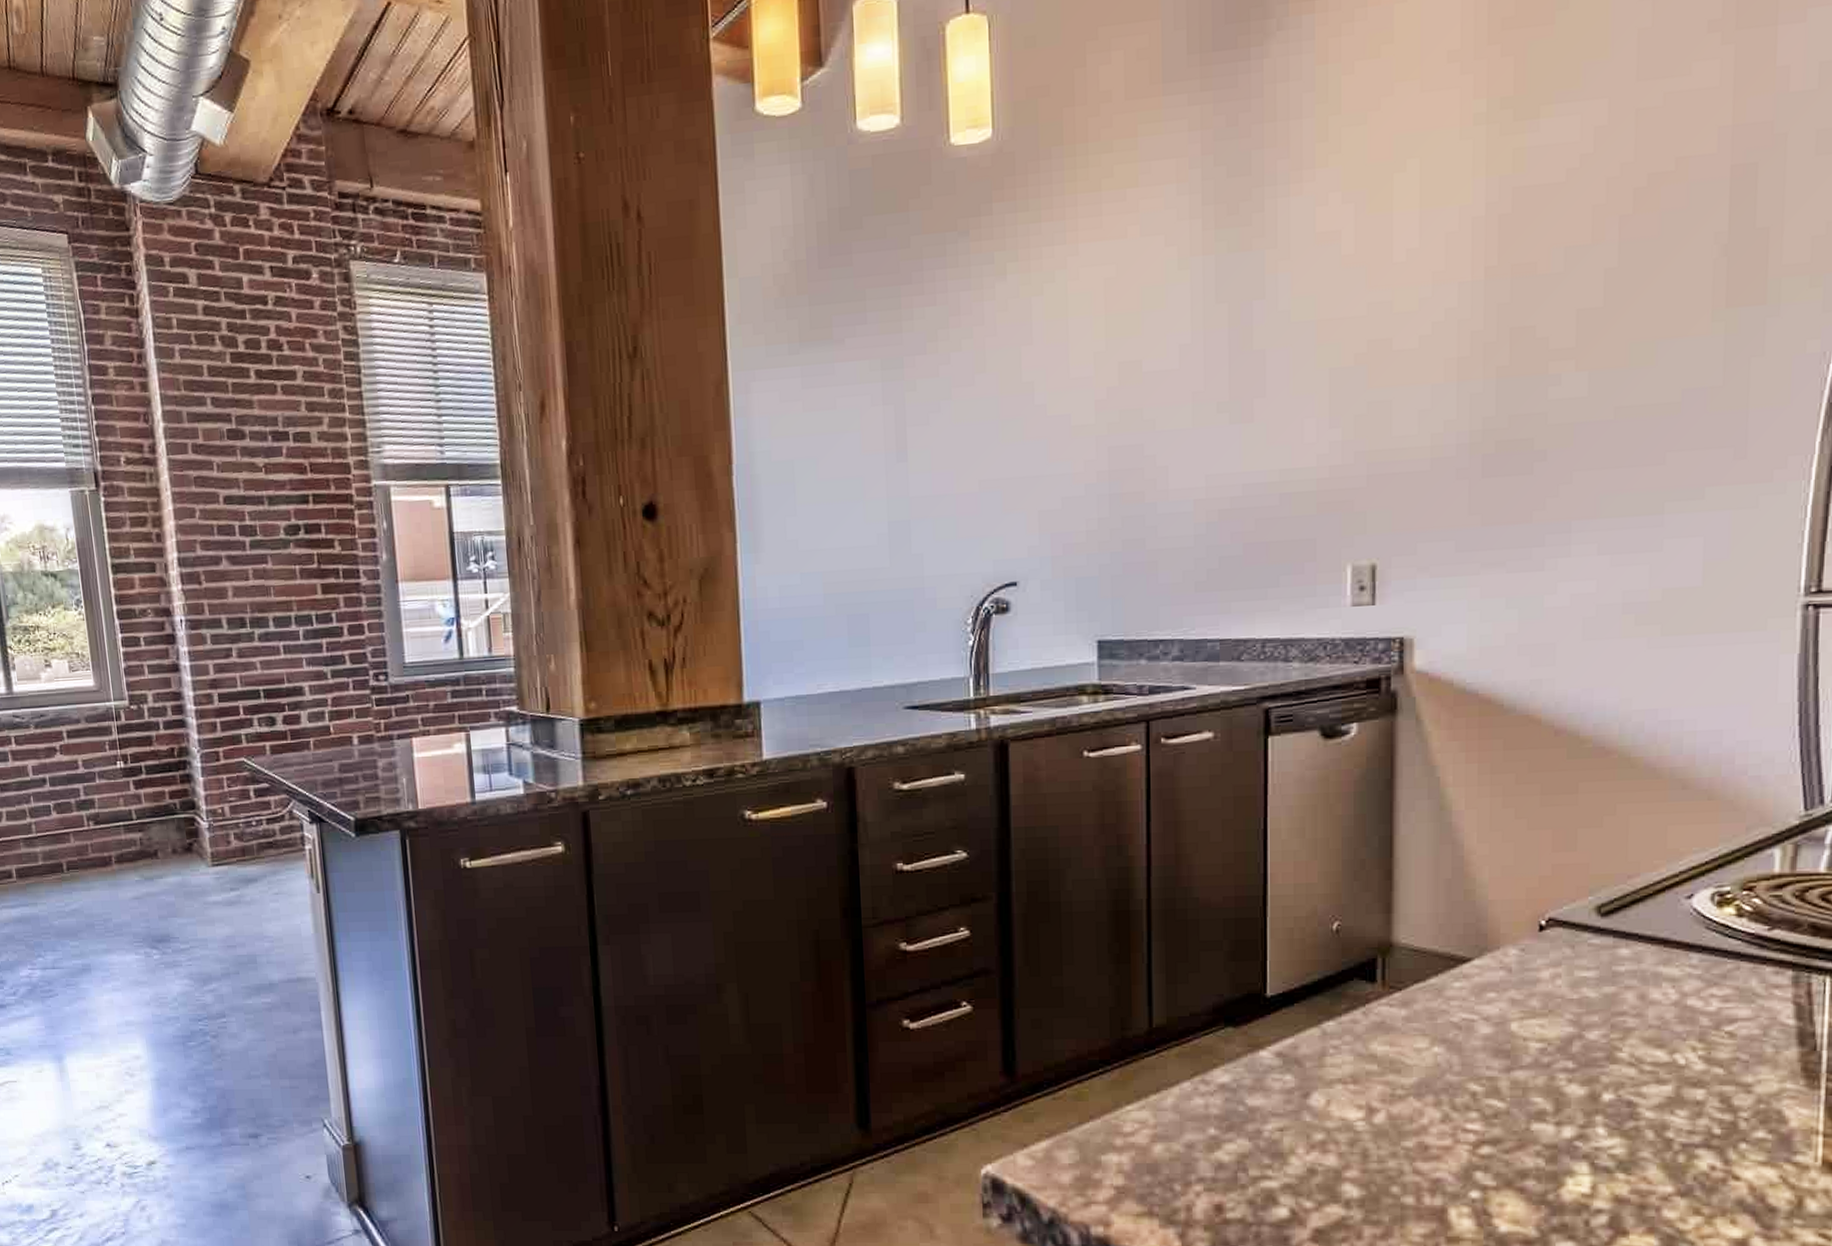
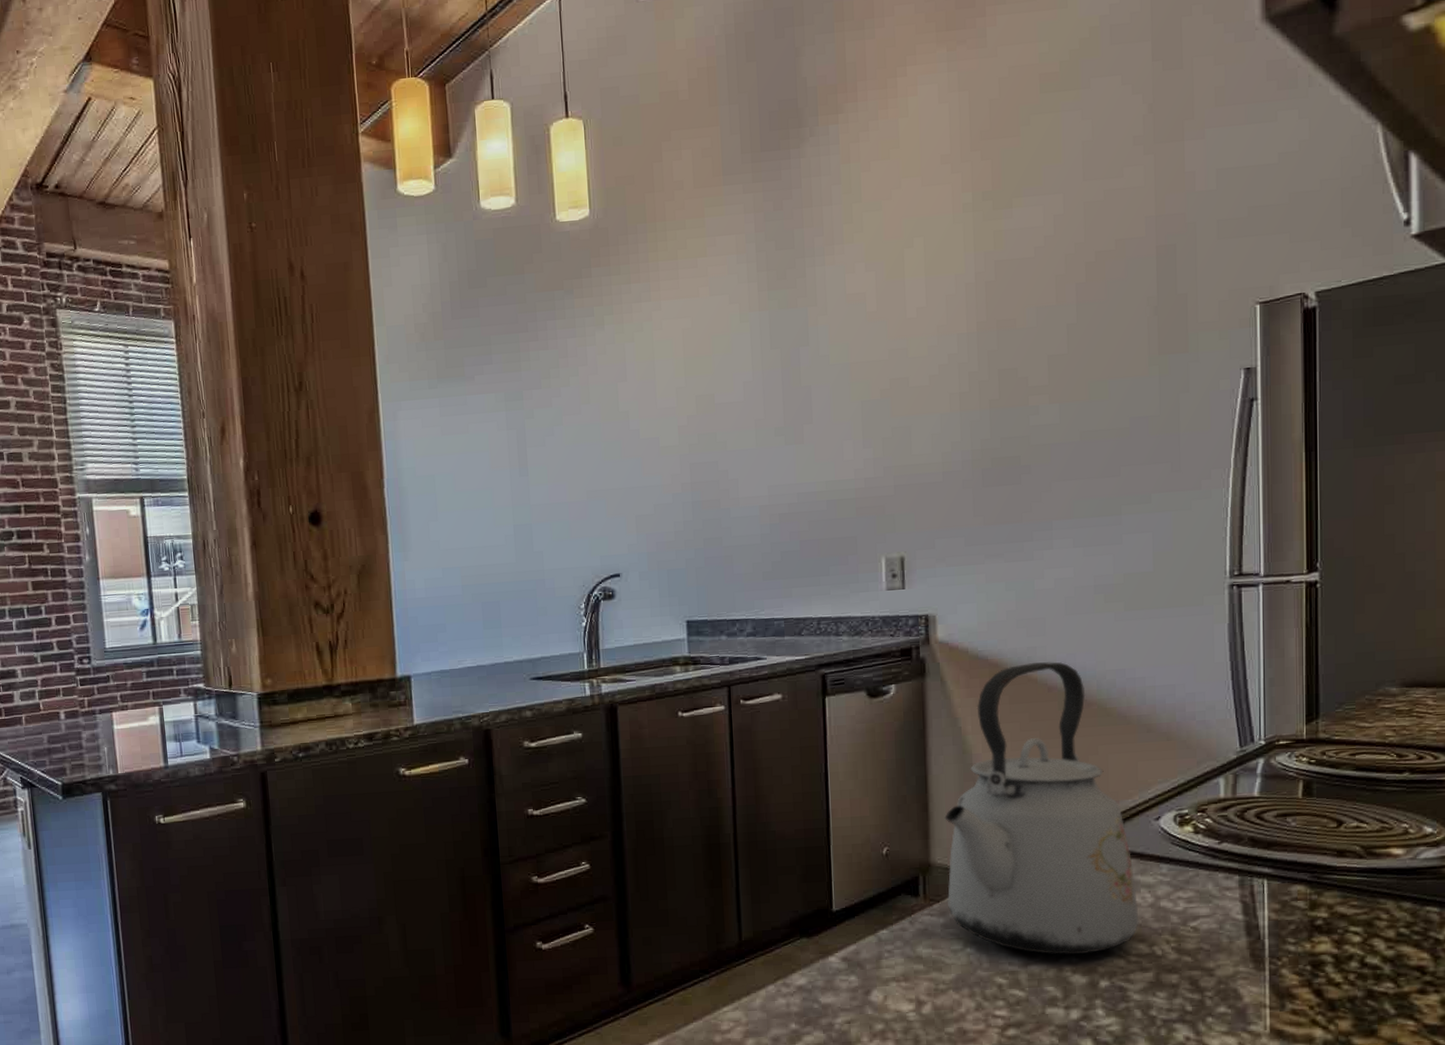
kettle: none [1412,698,1660,1061] -> present [944,662,1140,956]

